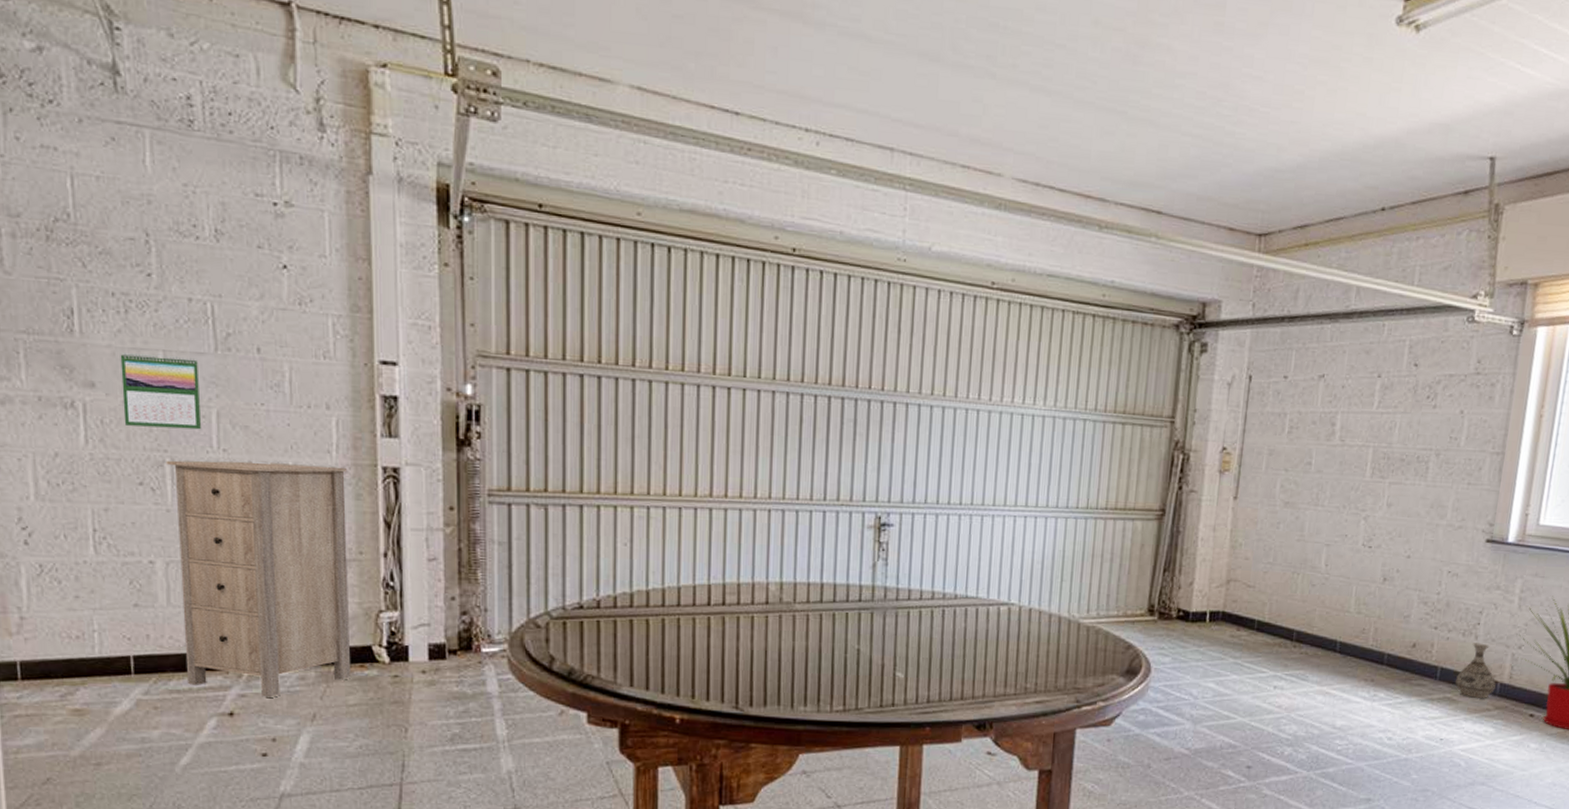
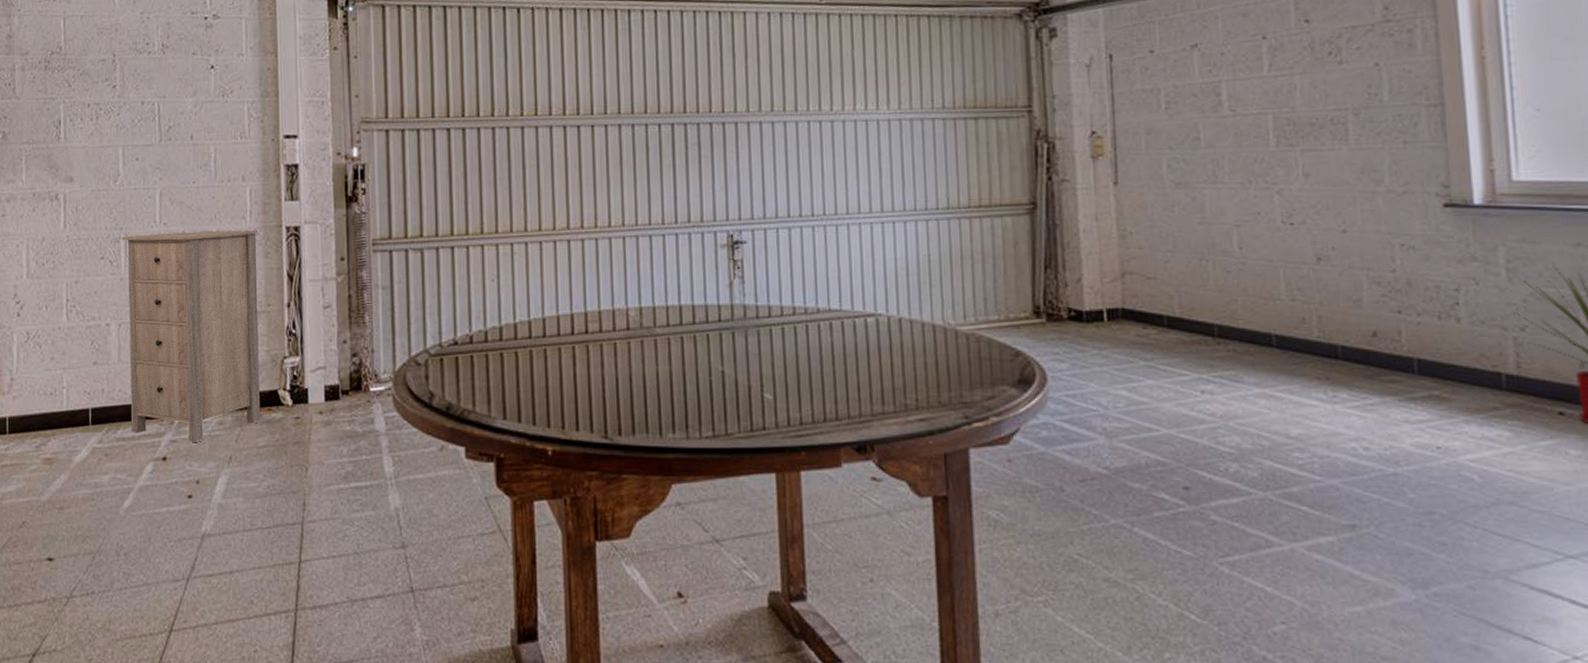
calendar: present [120,353,202,430] -> none [92,149,149,210]
vase: present [1455,641,1496,698] -> none [1440,325,1500,394]

